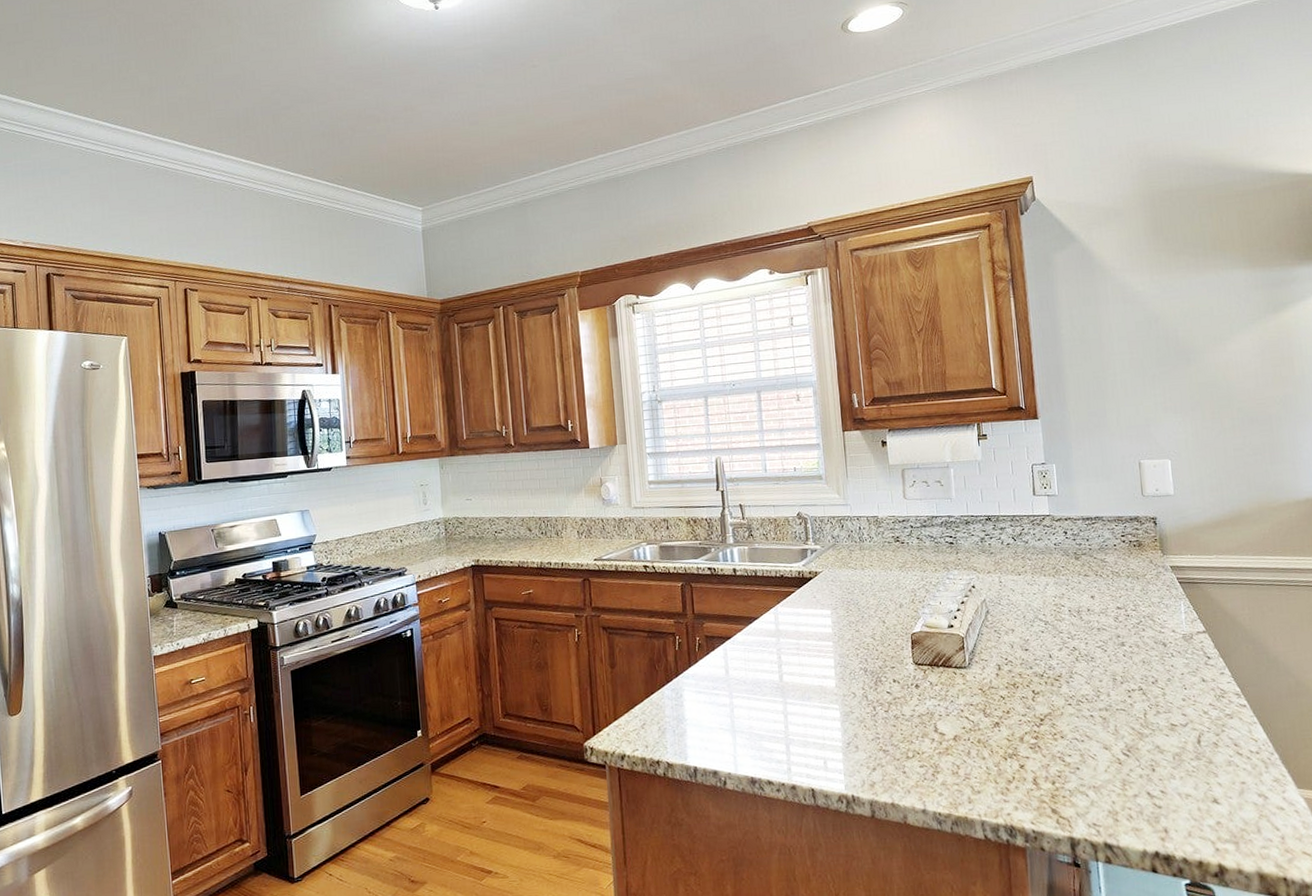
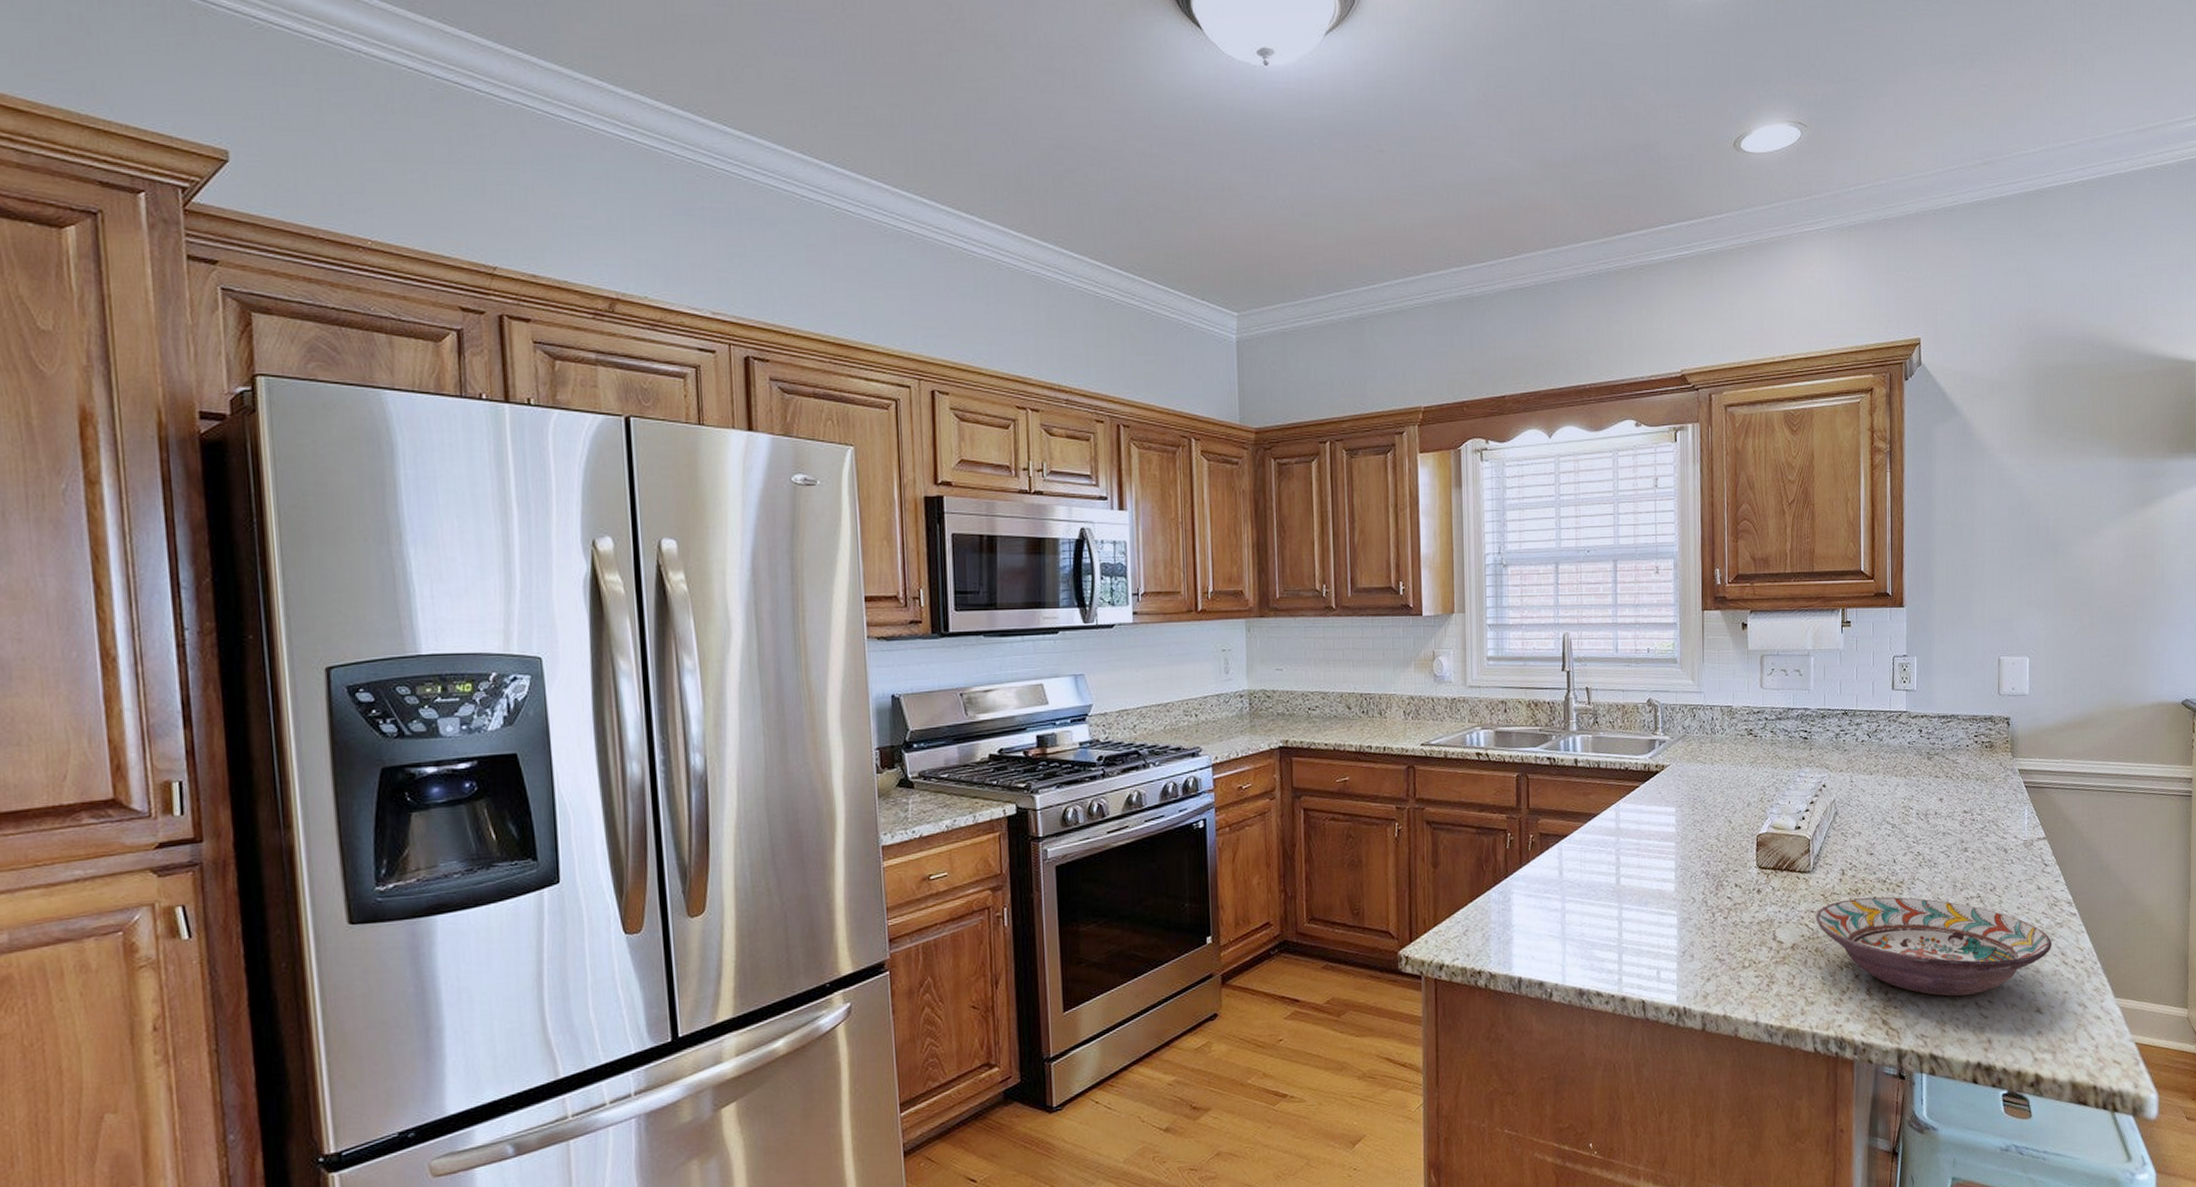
decorative bowl: none [975,690,1224,786] -> present [1815,897,2052,996]

